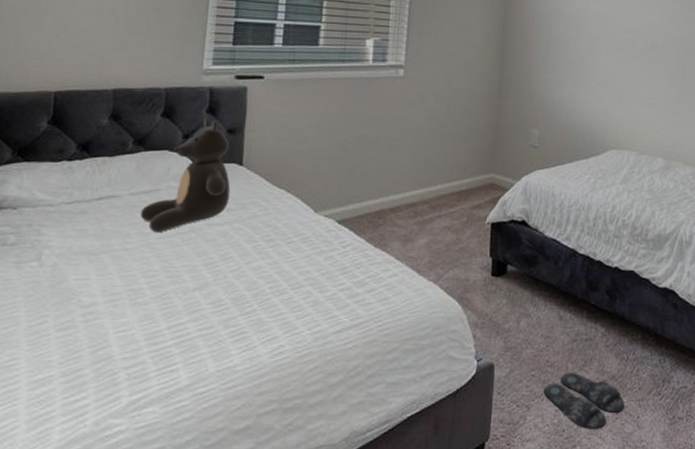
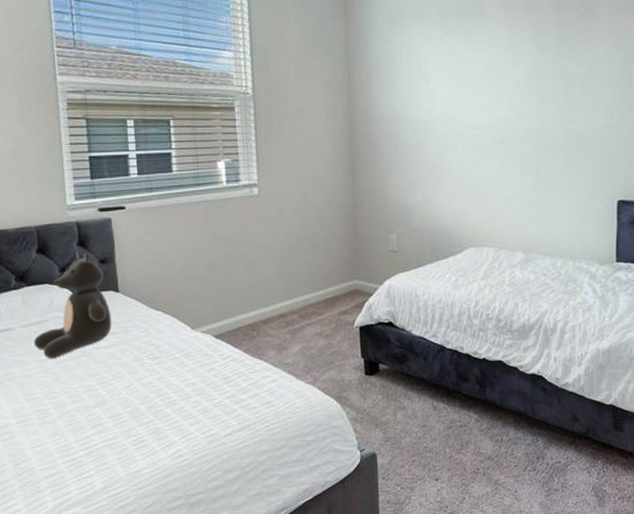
slippers: present [543,372,624,429] -> none [424,456,502,504]

